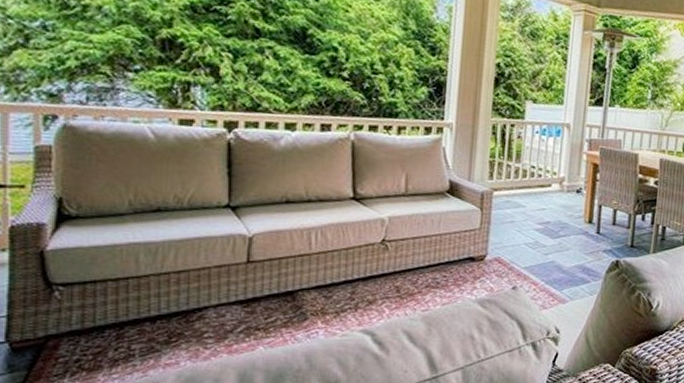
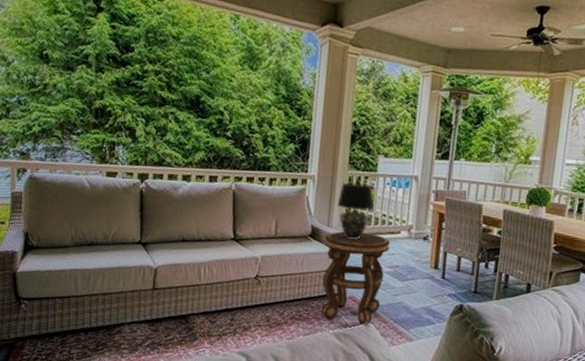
side table: none [461,186,540,289] -> present [321,231,390,325]
table lamp: none [479,131,521,194] -> present [337,182,374,240]

